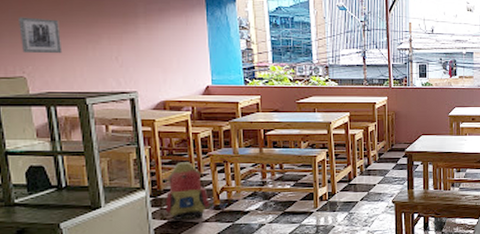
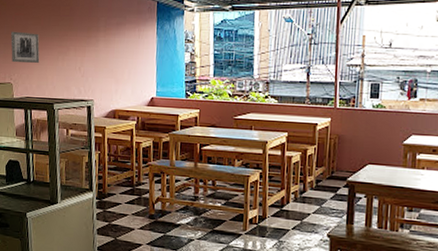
backpack: present [165,162,210,220] -> none [107,169,146,224]

